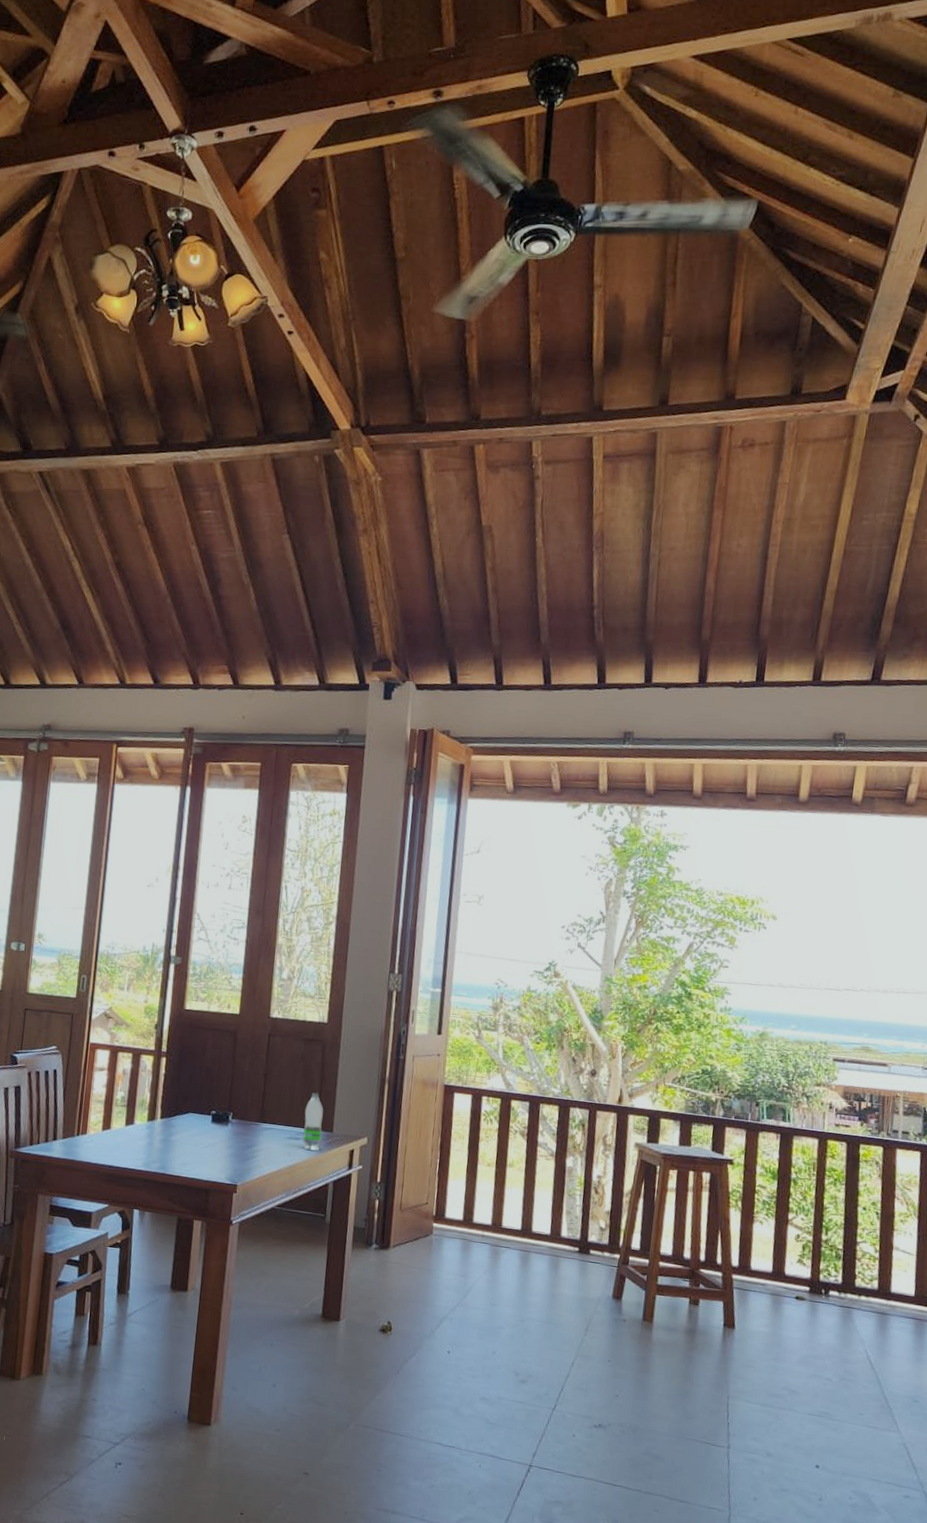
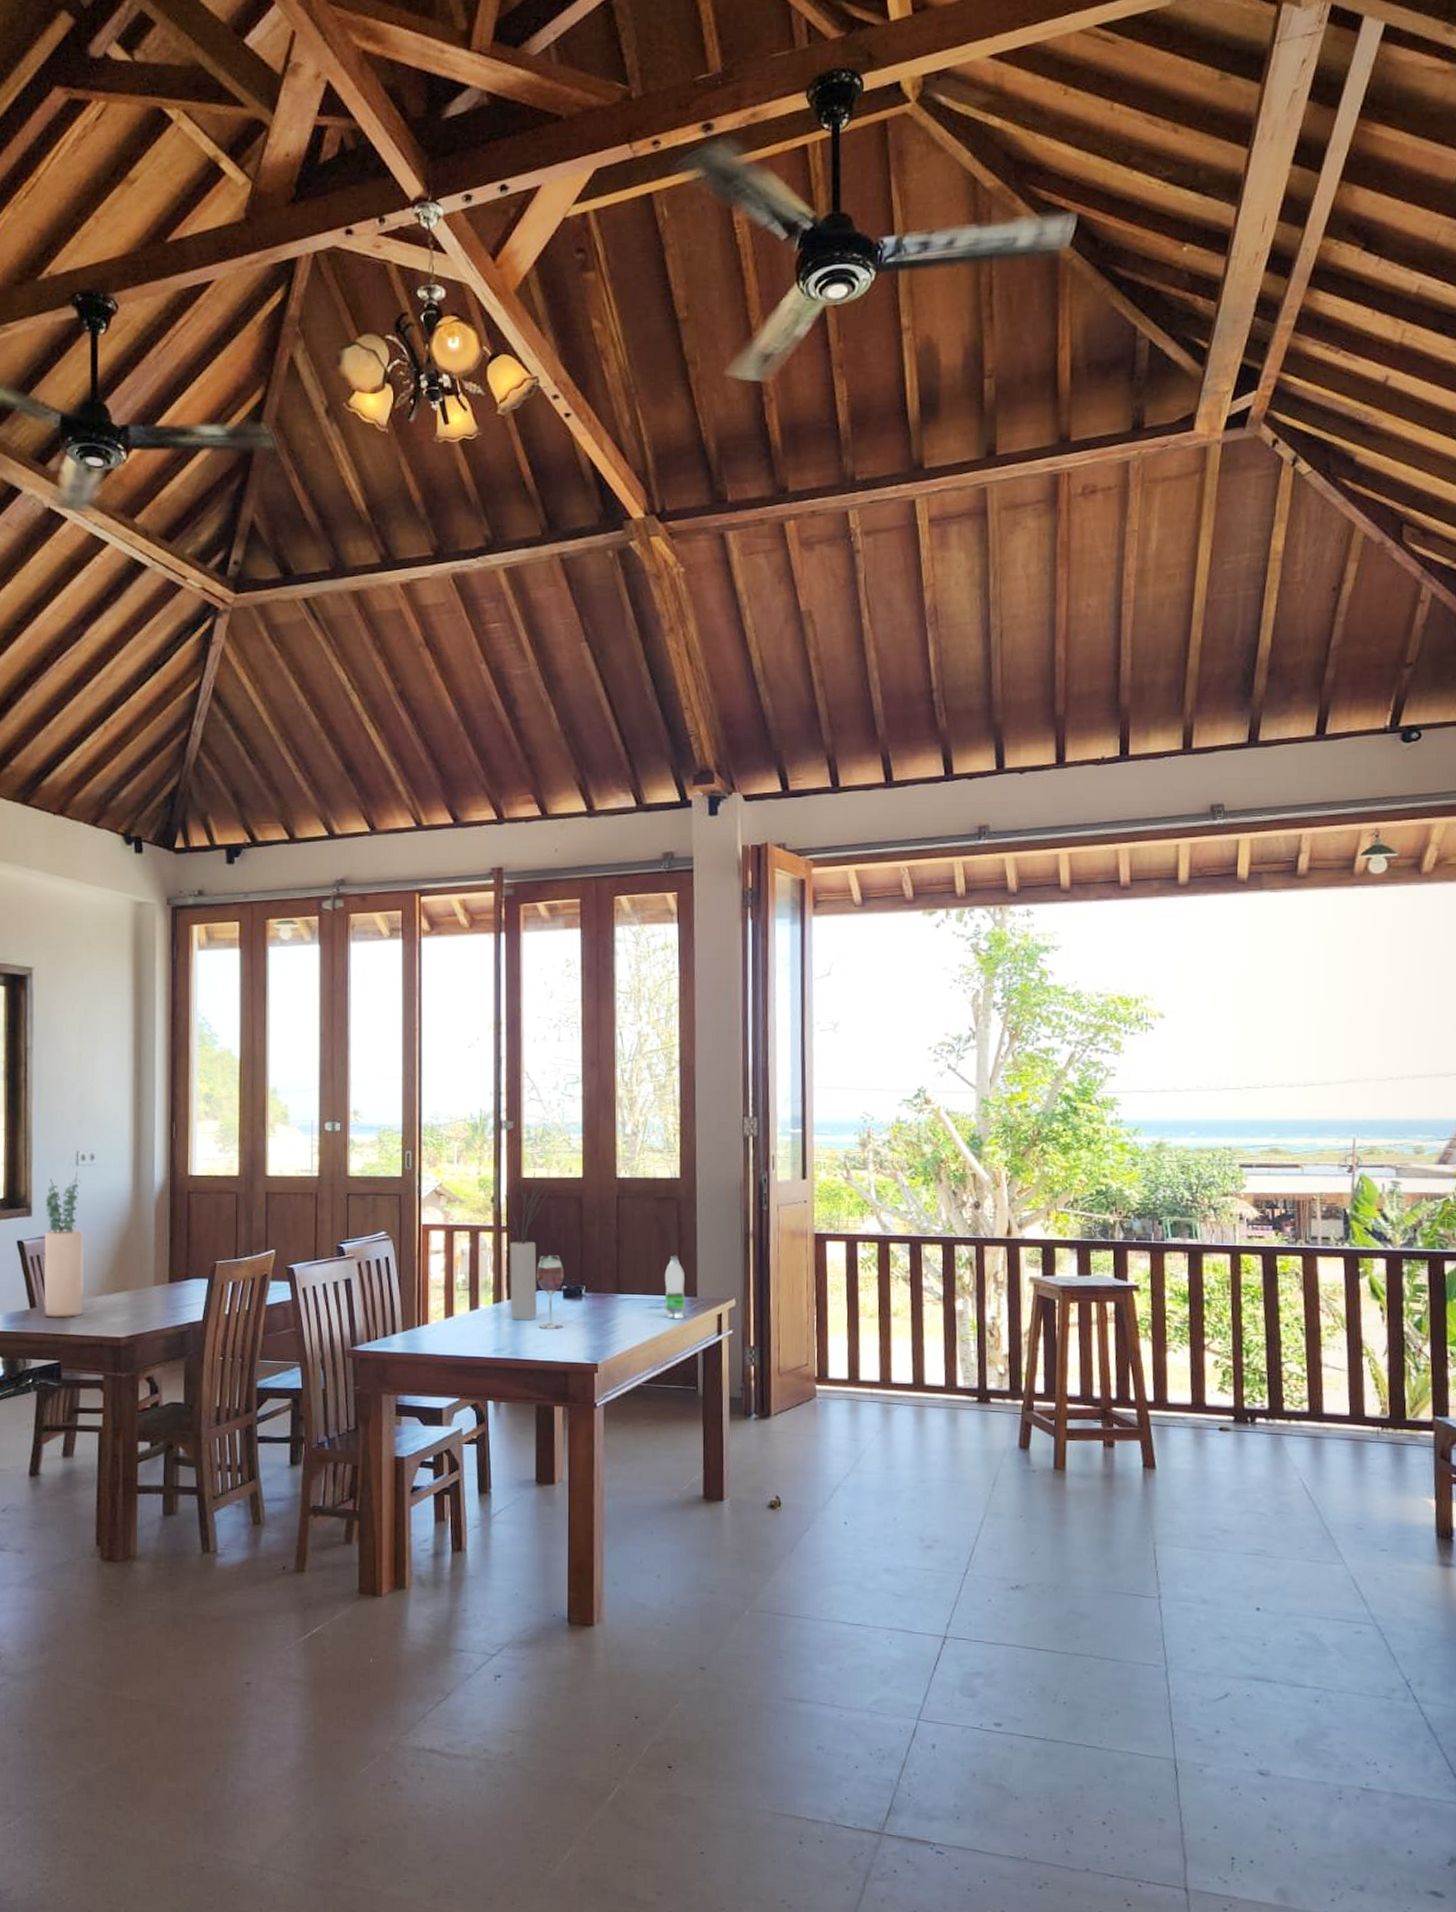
vase: none [162,1005,210,1140] -> present [504,1172,550,1322]
wineglass: none [187,1081,215,1150] -> present [536,1255,564,1329]

